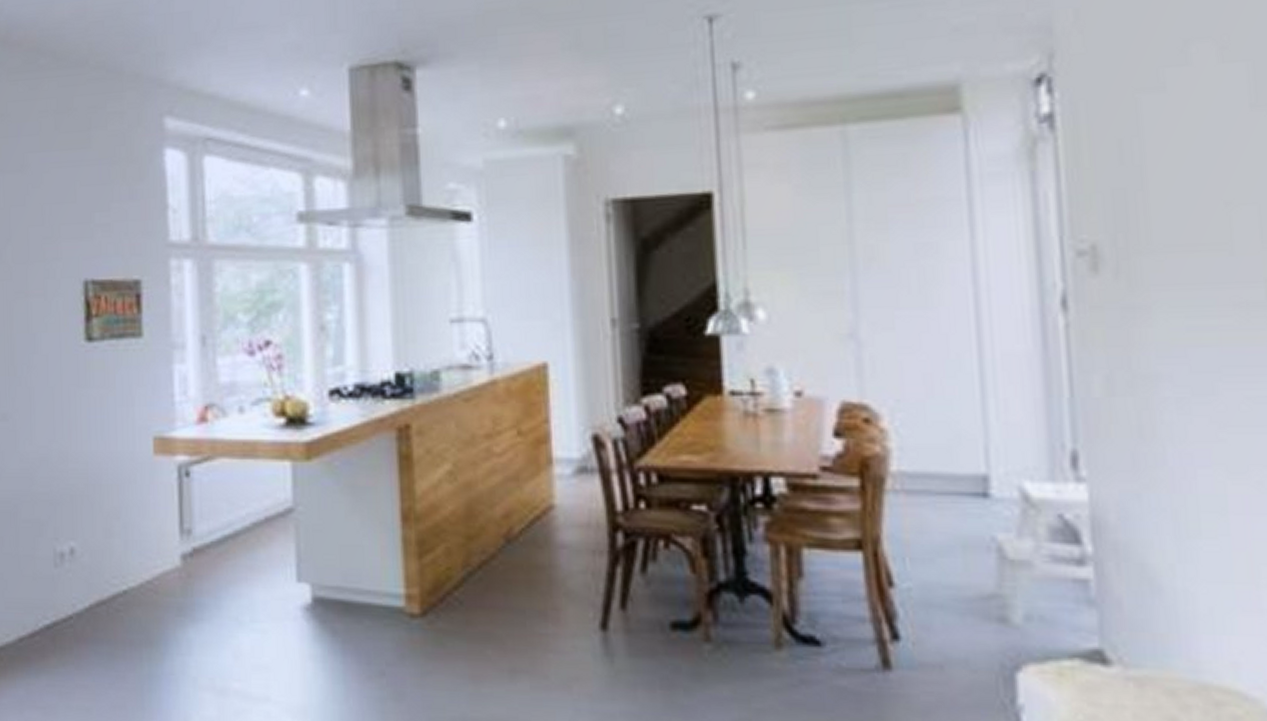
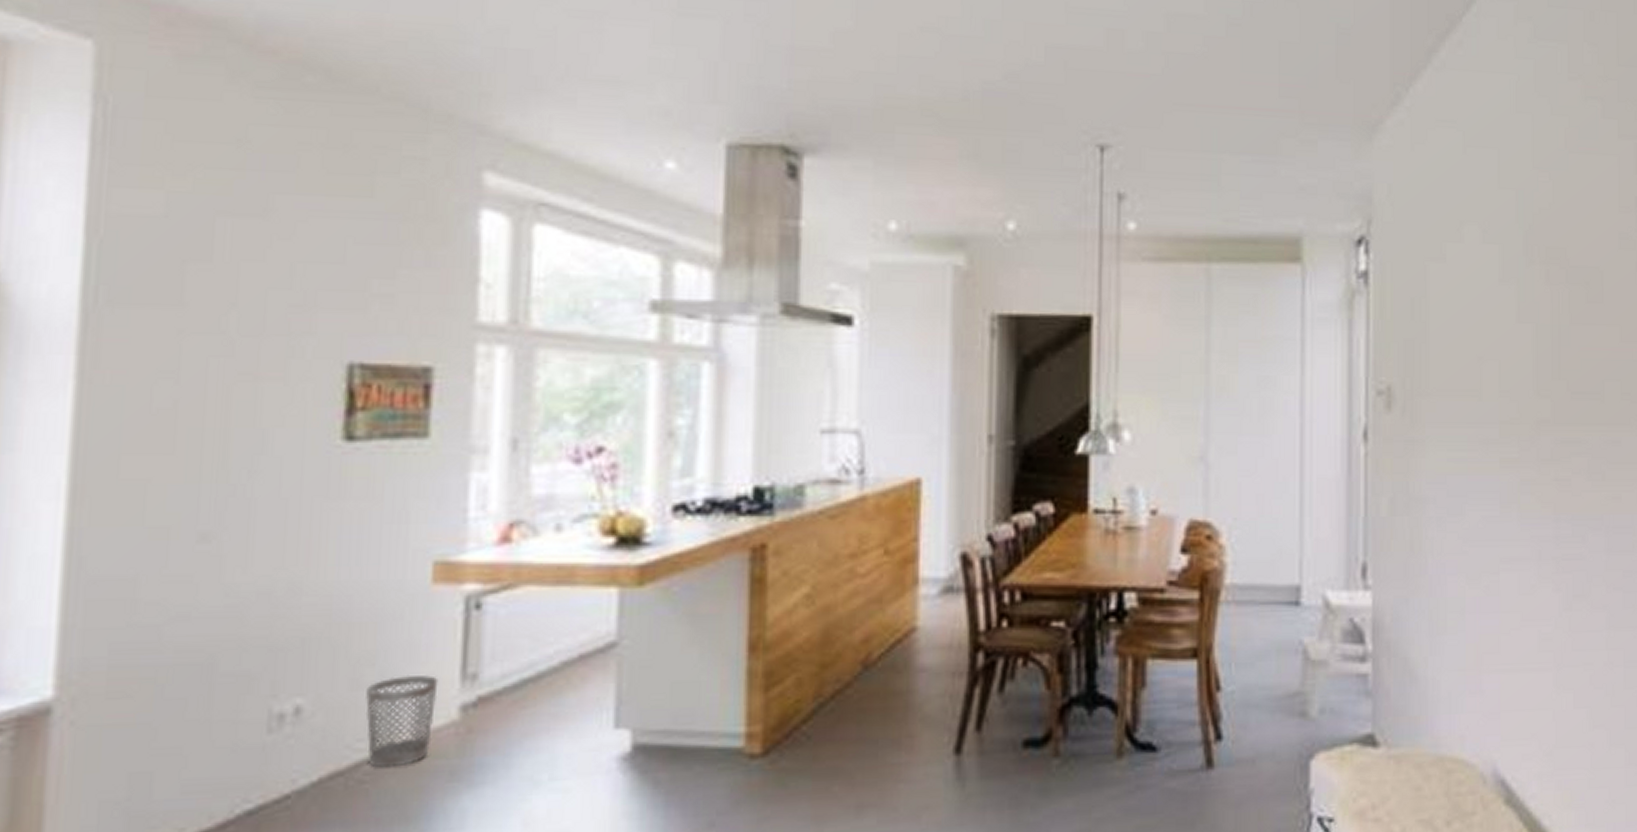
wastebasket: none [116,527,165,601] -> present [365,674,439,768]

